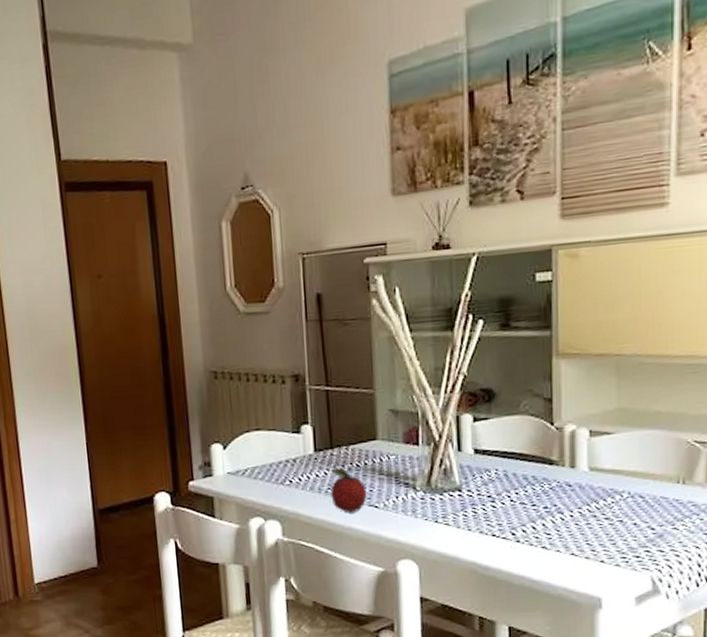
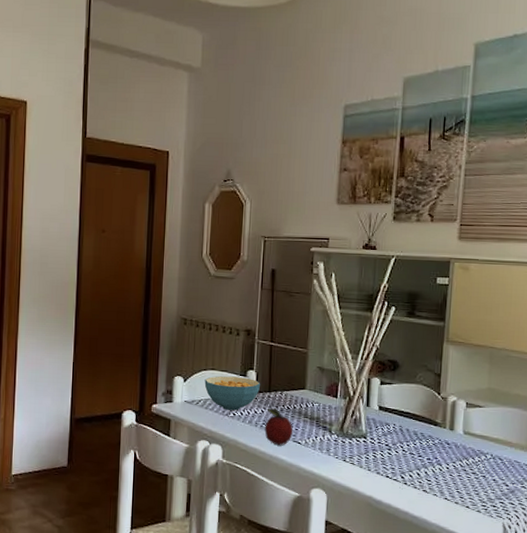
cereal bowl: none [249,434,320,477] -> present [204,376,261,411]

